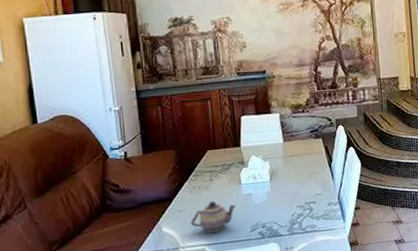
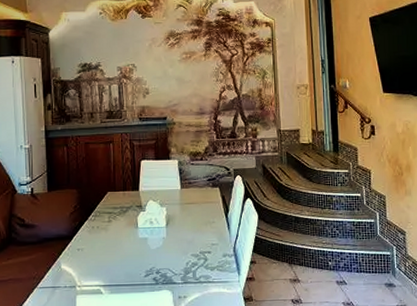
teapot: present [190,200,236,233] -> none [87,242,132,274]

